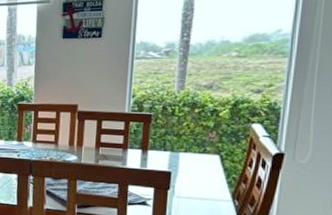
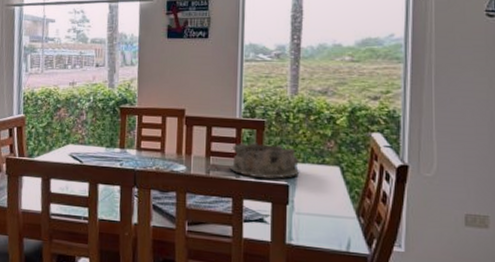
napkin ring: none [117,134,183,167] -> present [229,142,300,179]

